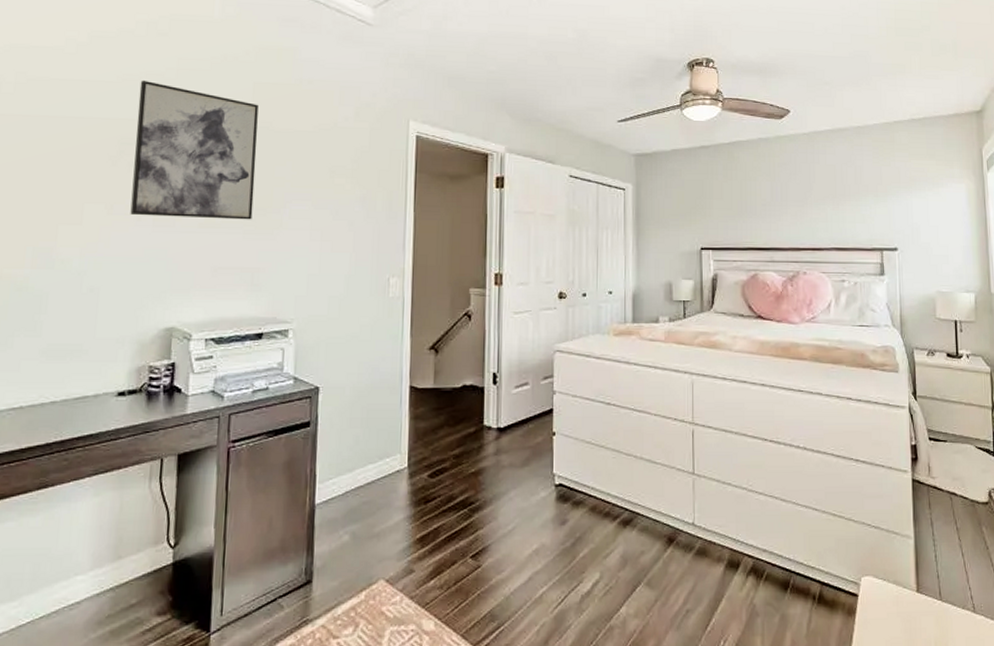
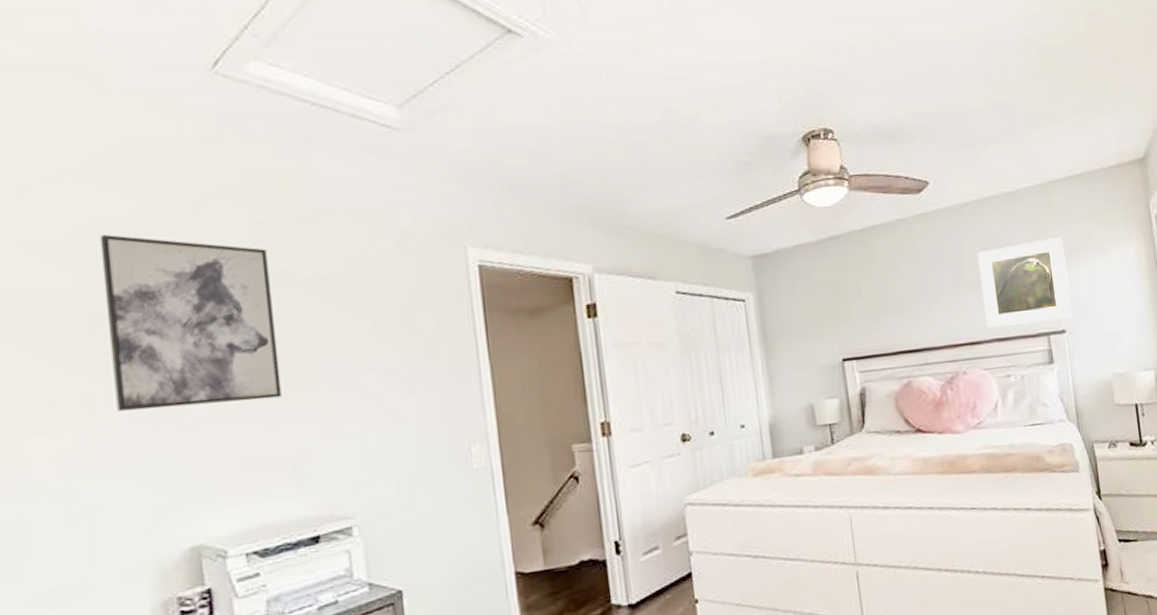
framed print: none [826,168,905,239] -> present [977,236,1073,328]

